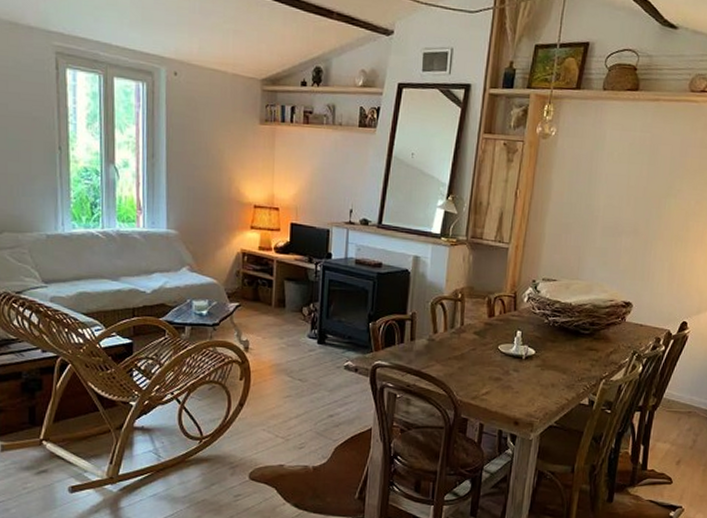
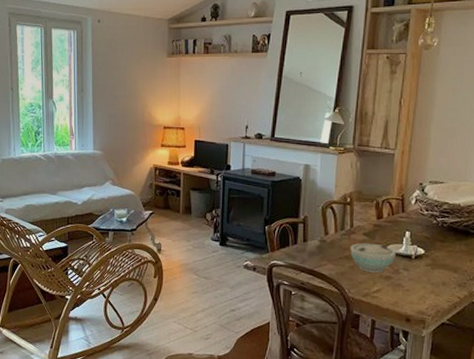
bowl: none [459,342,507,374] -> present [350,243,397,273]

